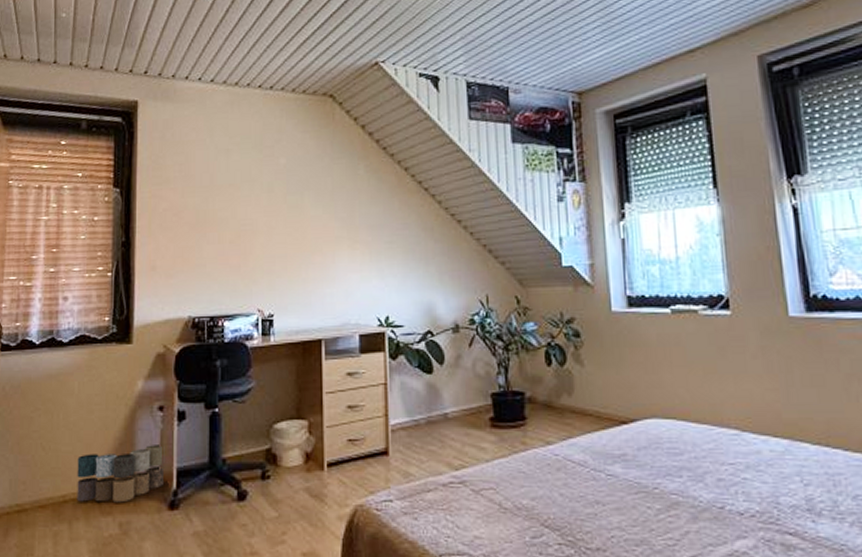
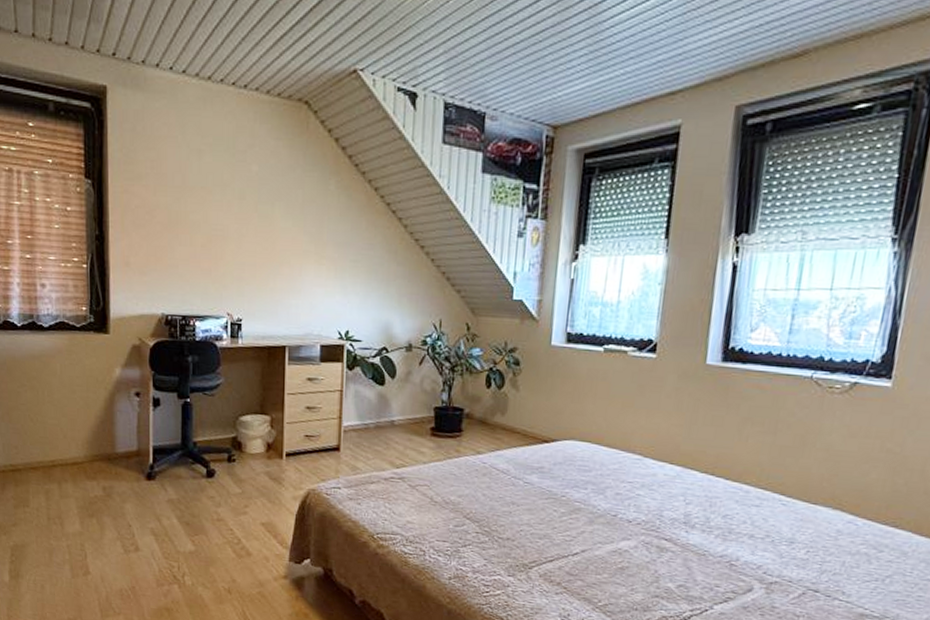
pouf: present [77,445,165,503] -> none [63,425,142,471]

